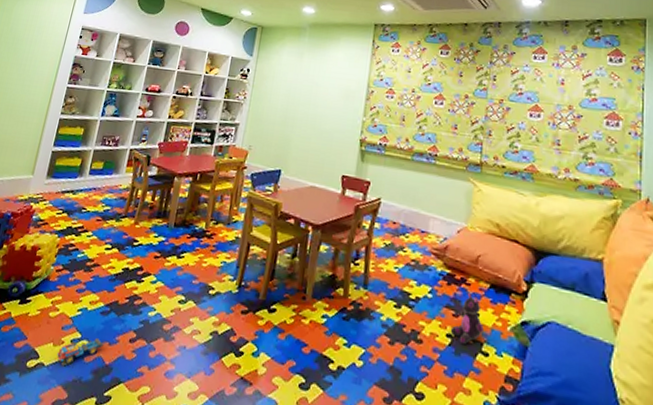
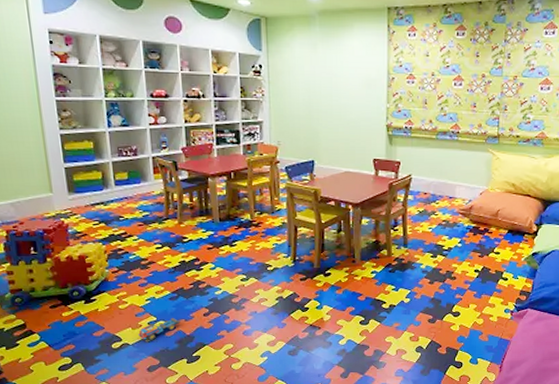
stuffed animal: present [450,292,484,345] -> none [477,238,503,276]

